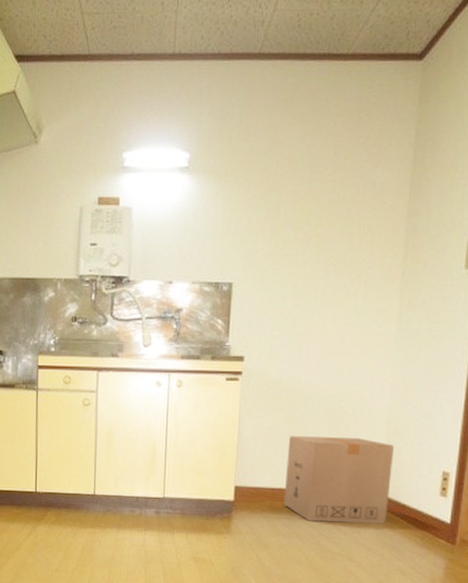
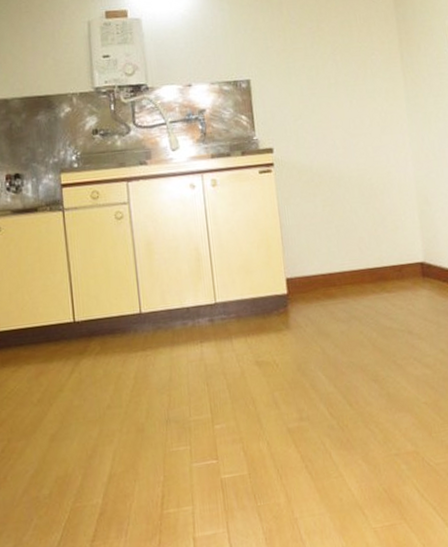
cardboard box: present [283,436,394,524] -> none [329,211,436,302]

